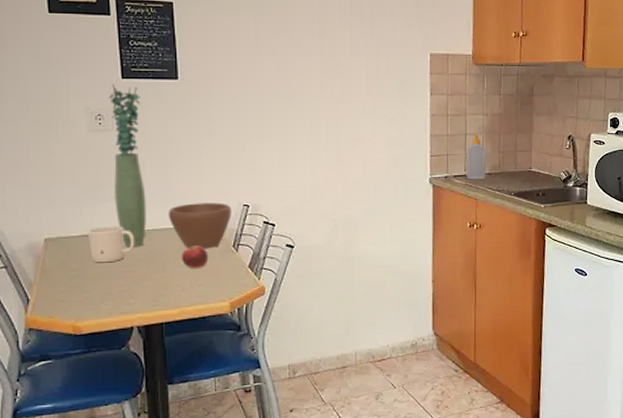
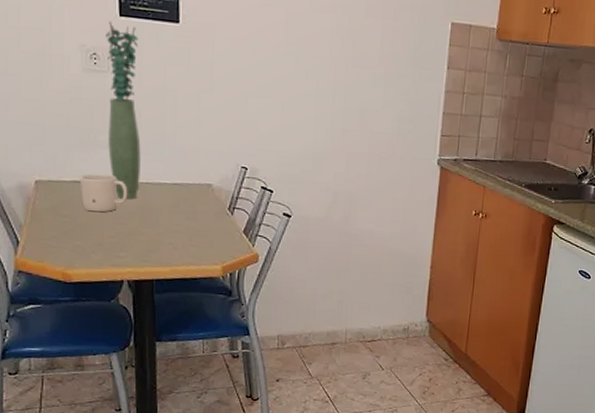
bowl: present [169,202,232,249] -> none [164,159,229,209]
fruit: present [181,245,209,268] -> none [174,204,203,228]
soap bottle: present [465,134,487,180] -> none [476,116,501,167]

